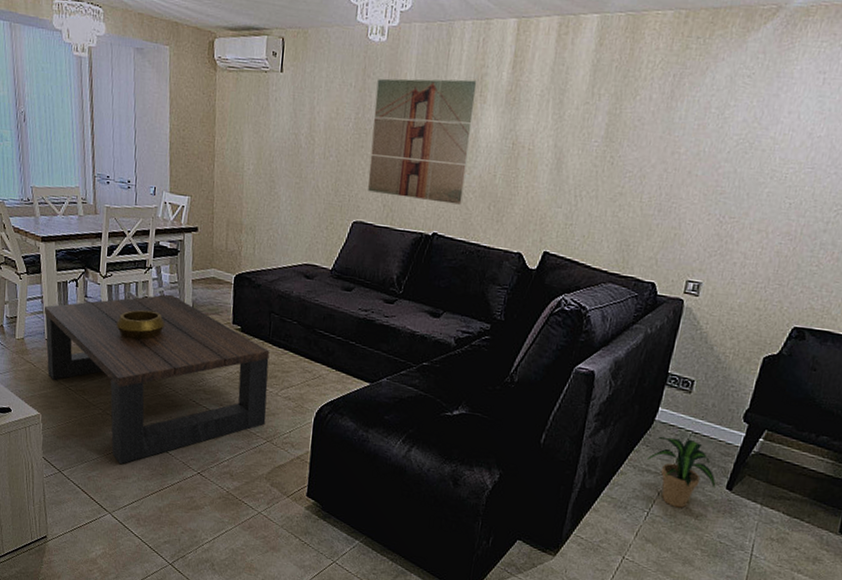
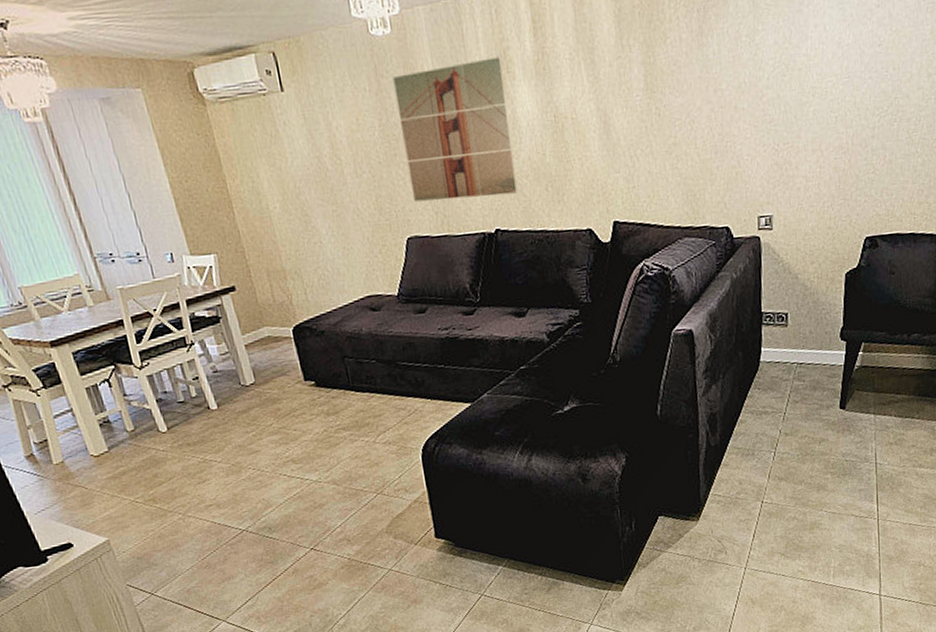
coffee table: present [44,294,270,465] -> none [77,367,371,566]
decorative bowl: present [116,309,165,340] -> none [170,390,228,429]
potted plant: present [647,436,716,508] -> none [762,370,830,440]

